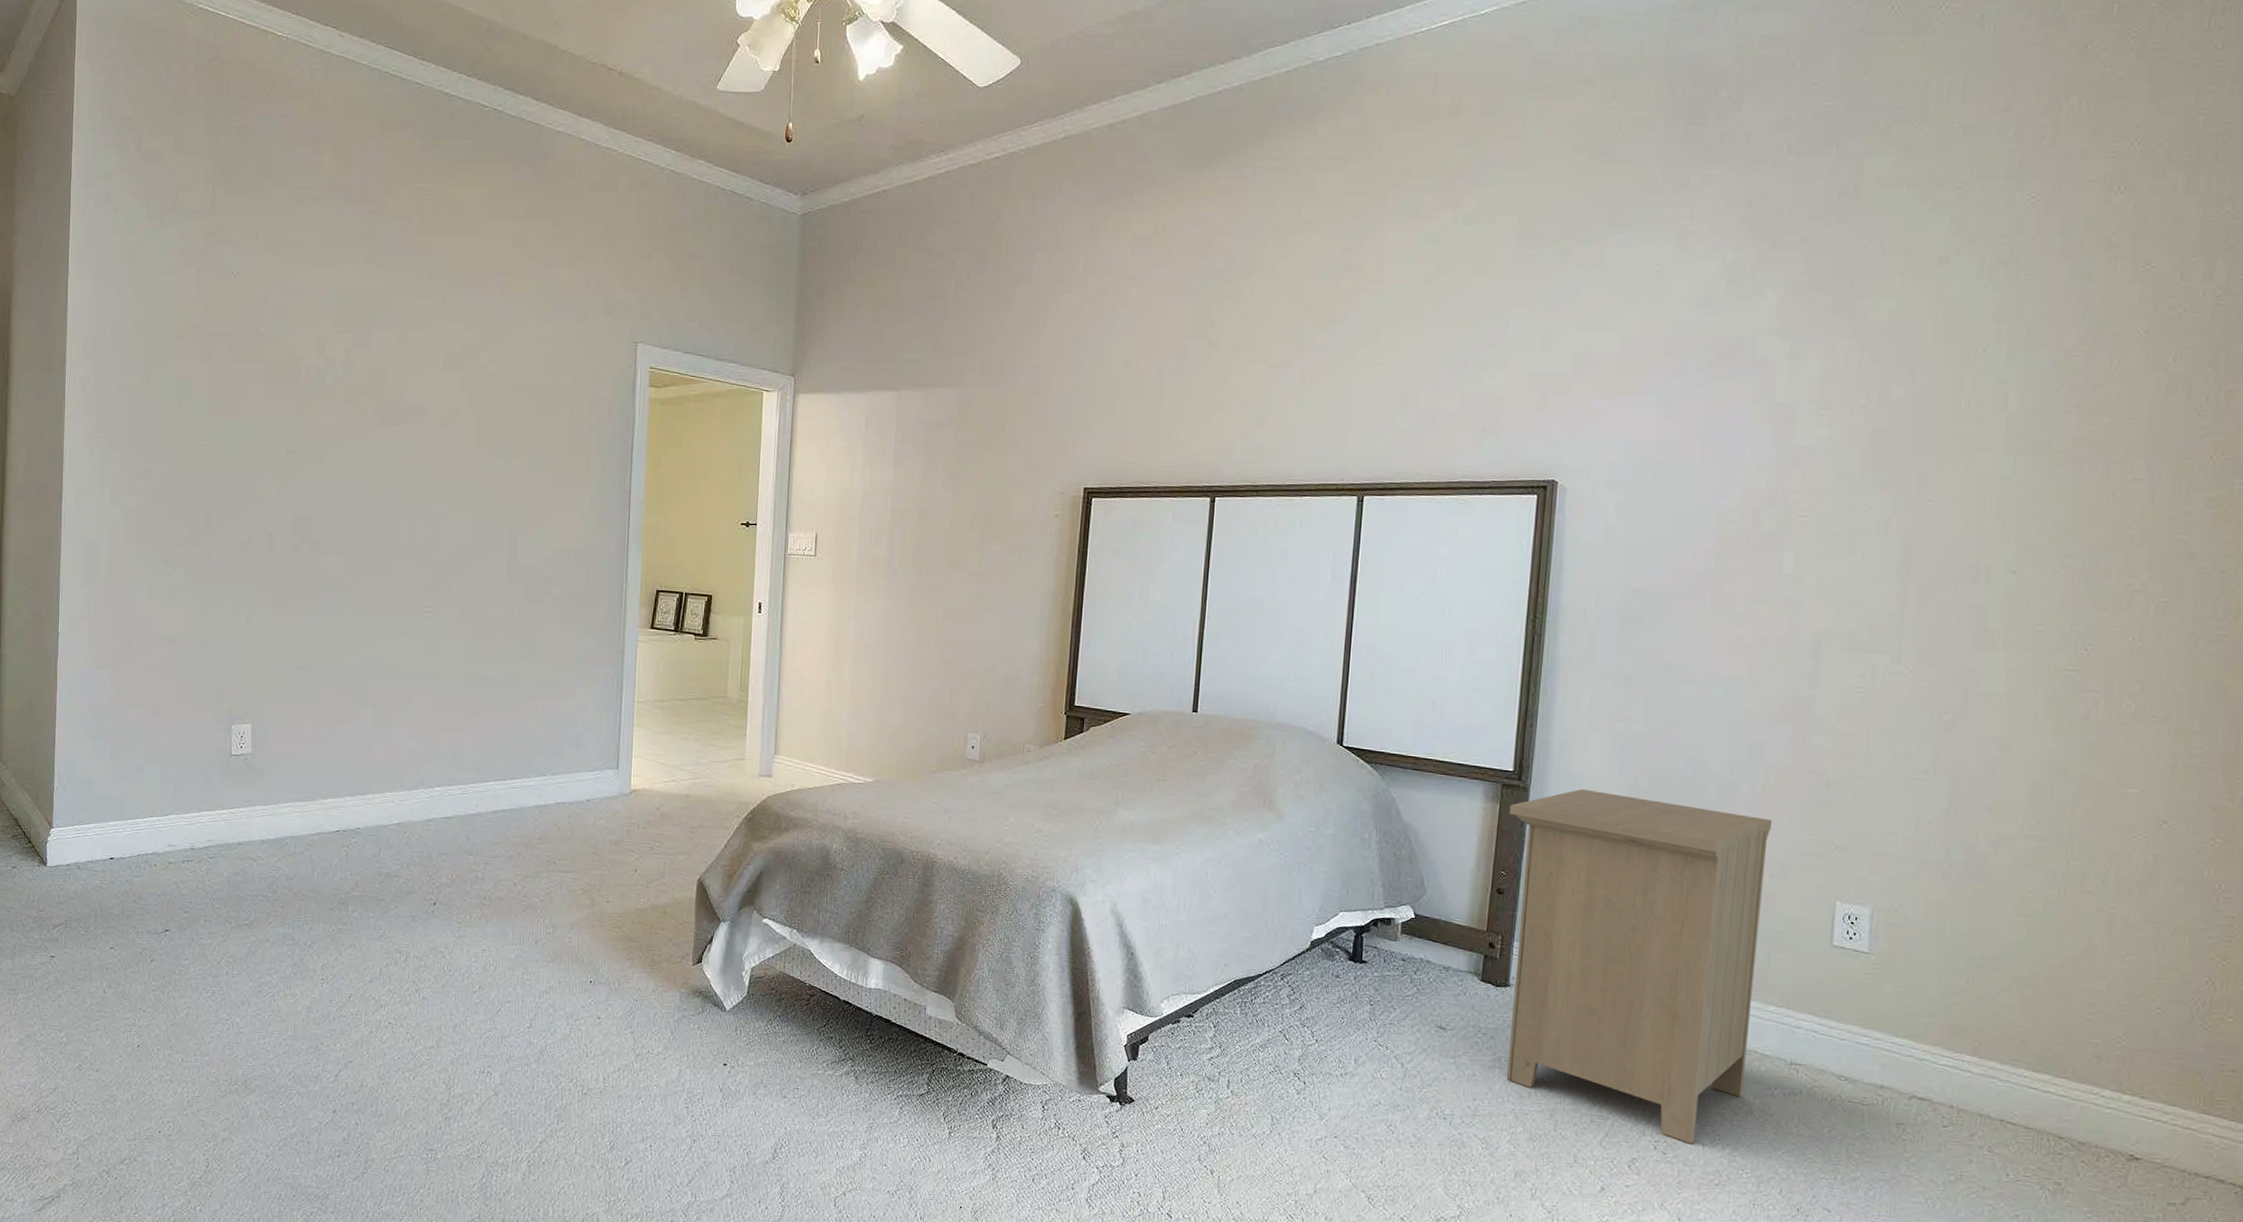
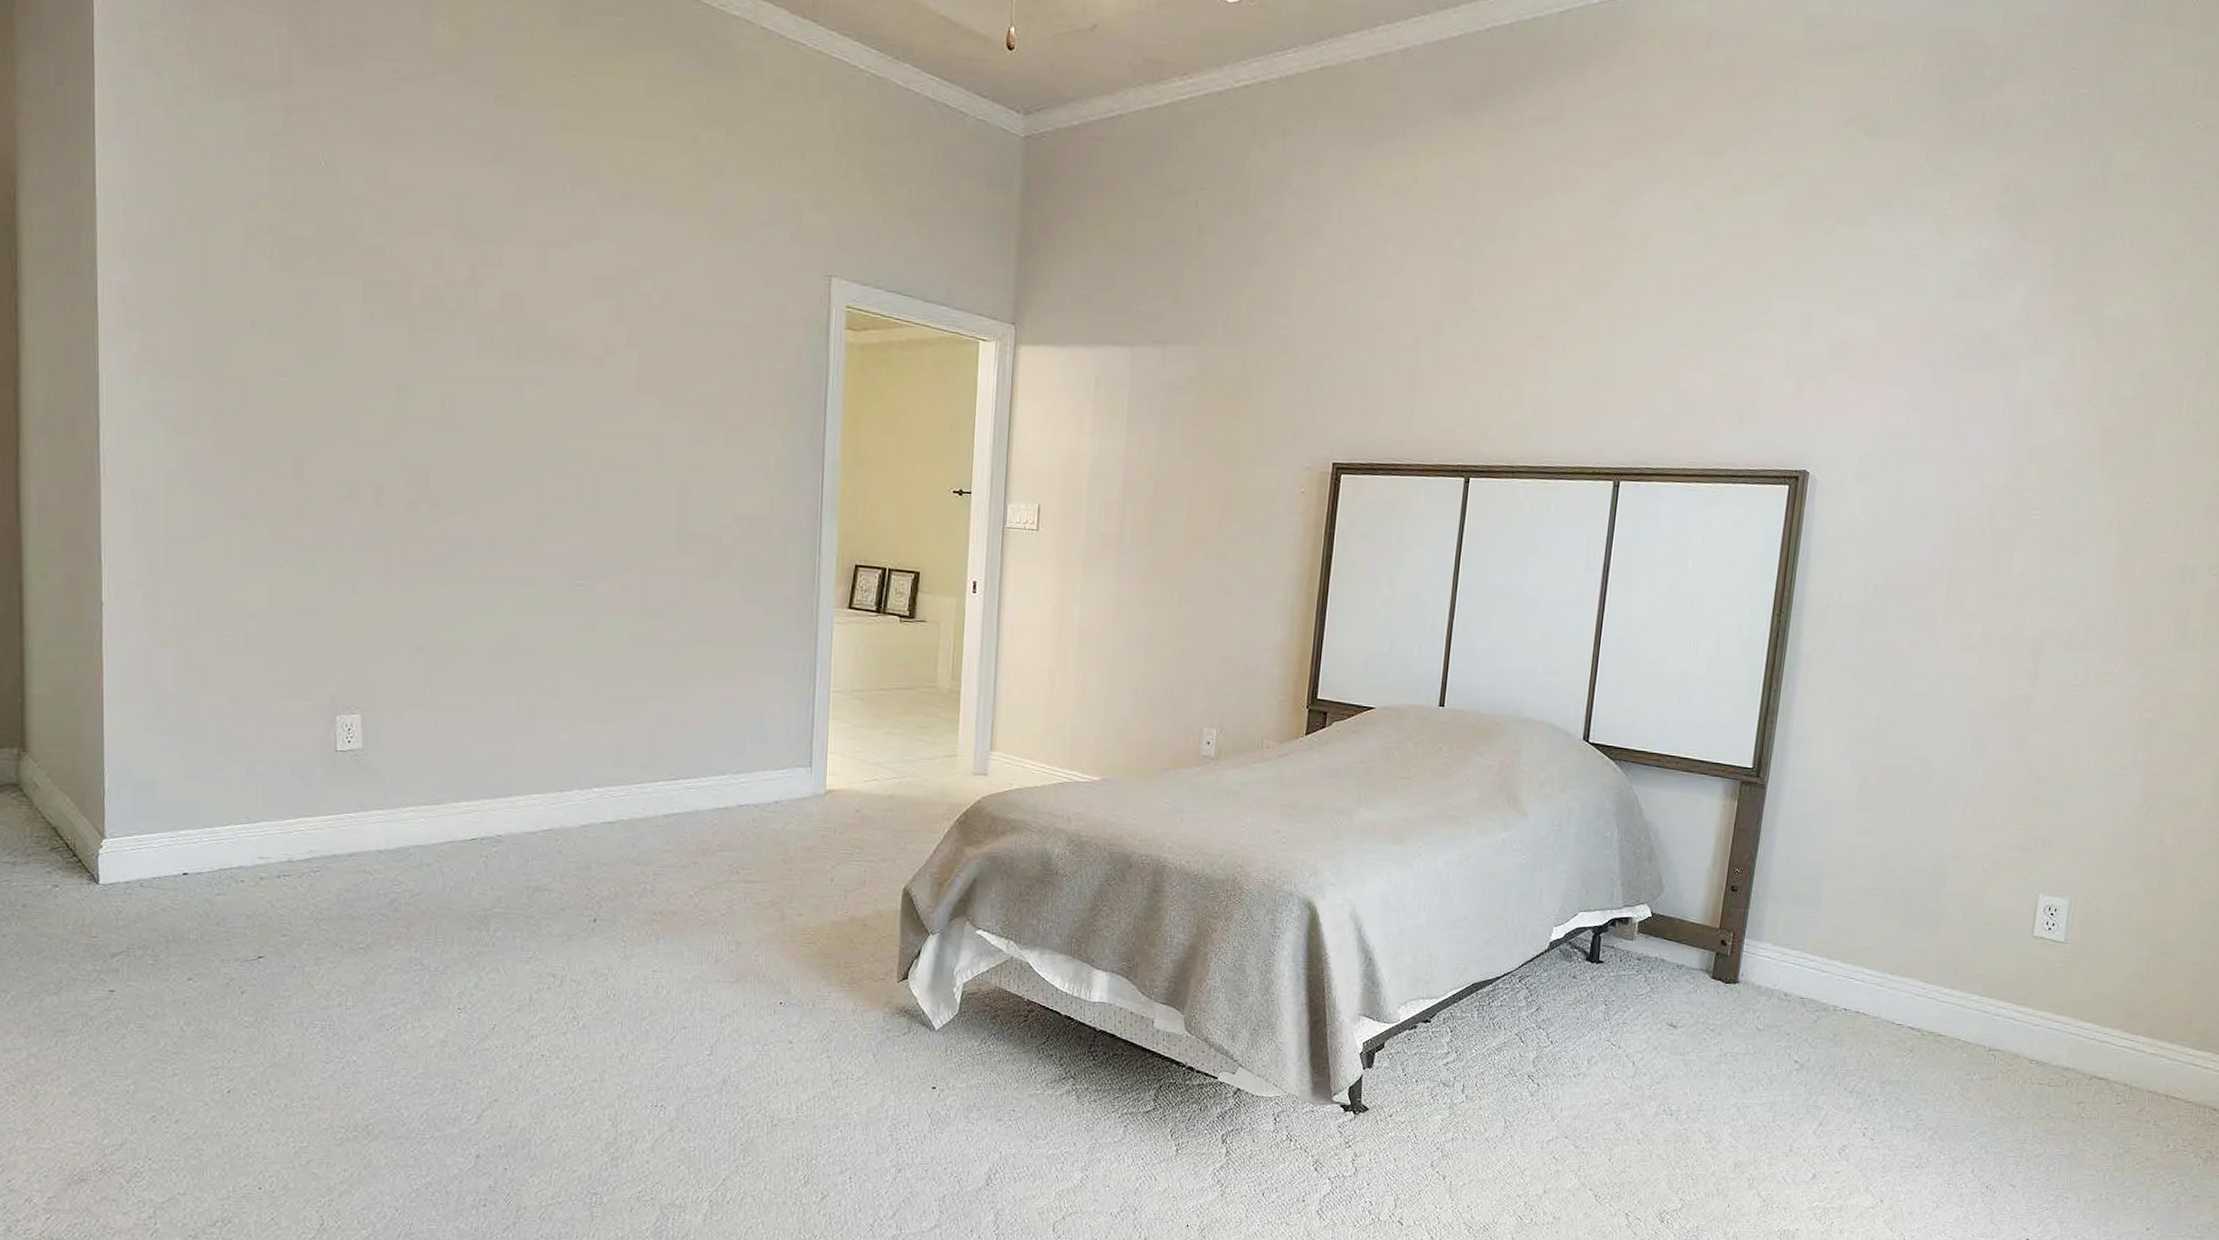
nightstand: present [1506,788,1773,1144] -> none [1731,785,1988,1130]

